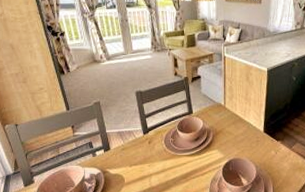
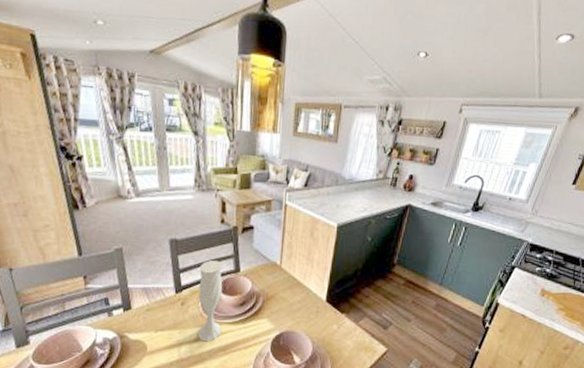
vase: none [161,106,182,172] -> present [197,260,223,342]

